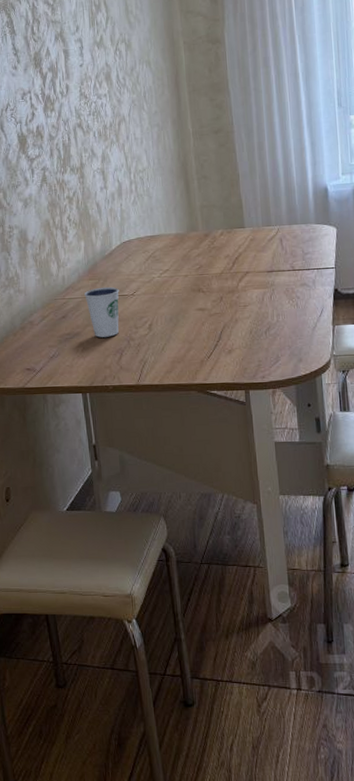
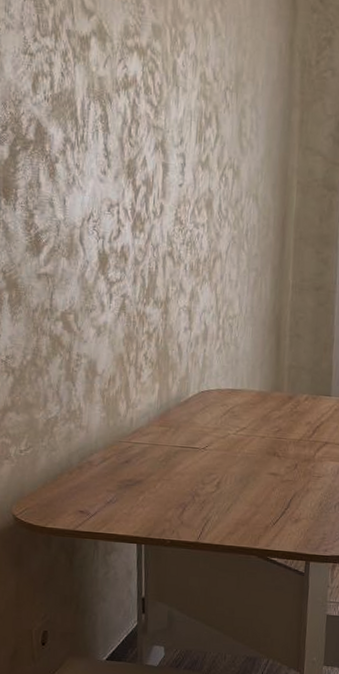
dixie cup: present [84,286,119,338] -> none [152,435,191,490]

